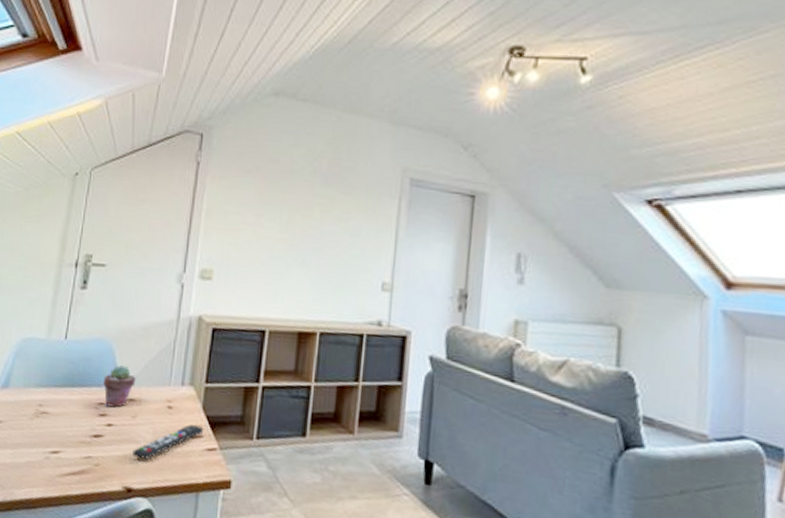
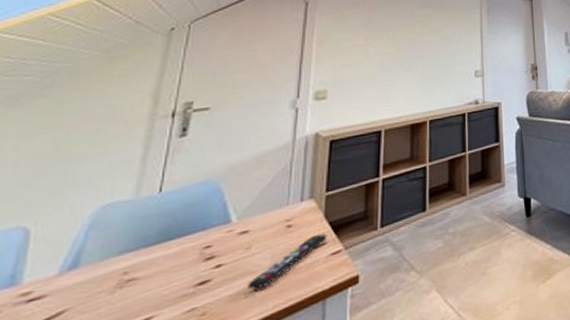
potted succulent: present [103,364,136,408] -> none [210,200,249,248]

